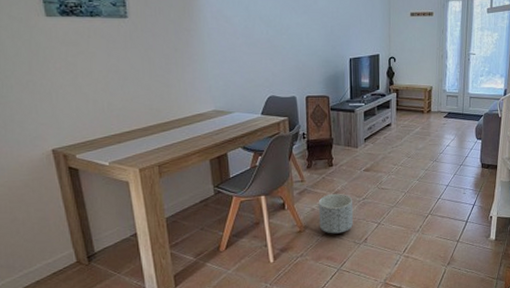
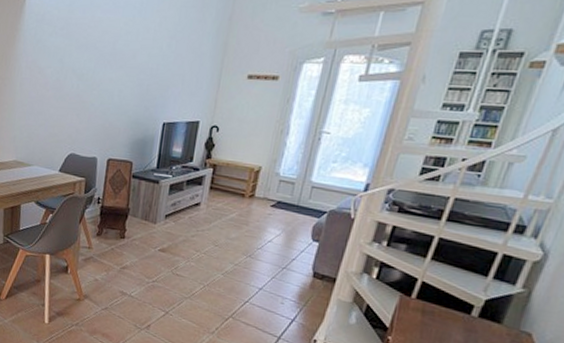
planter: present [318,194,353,234] -> none [100,268,141,313]

